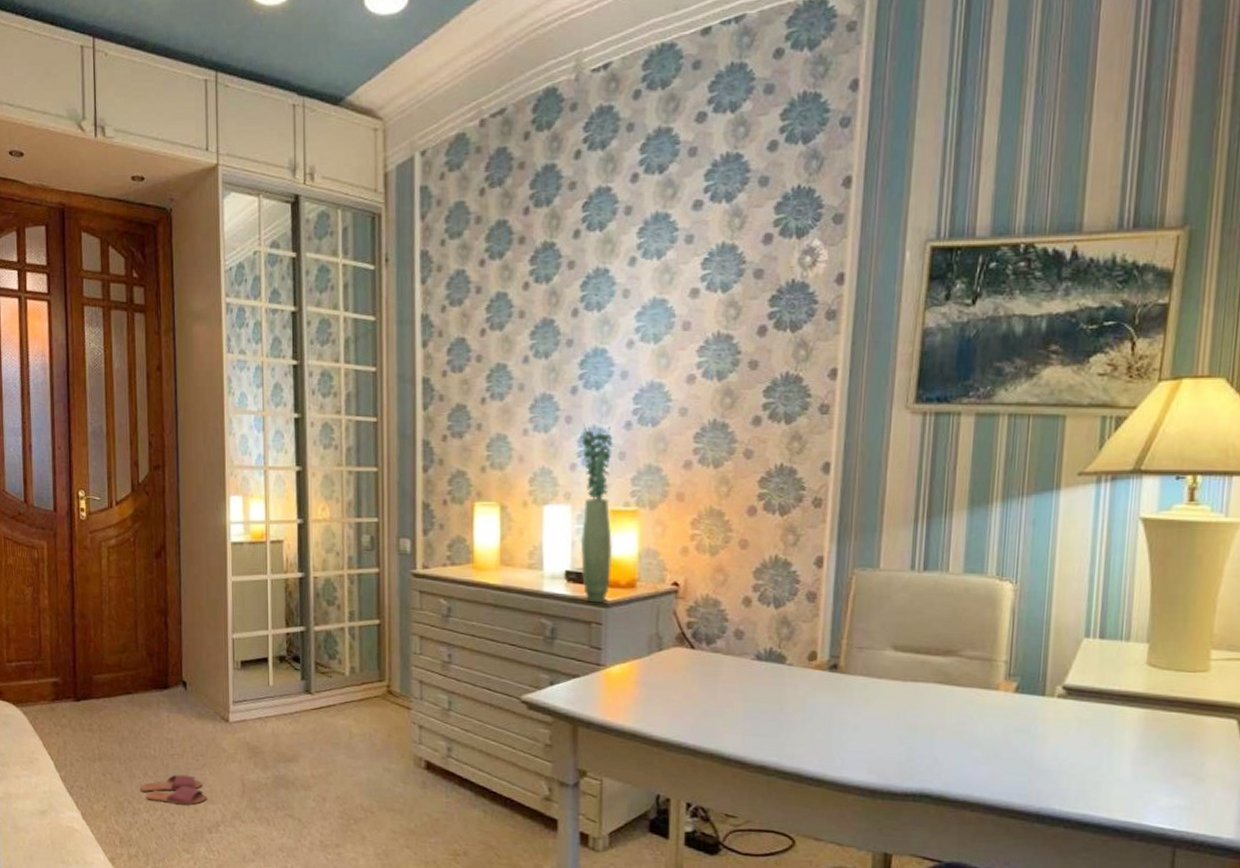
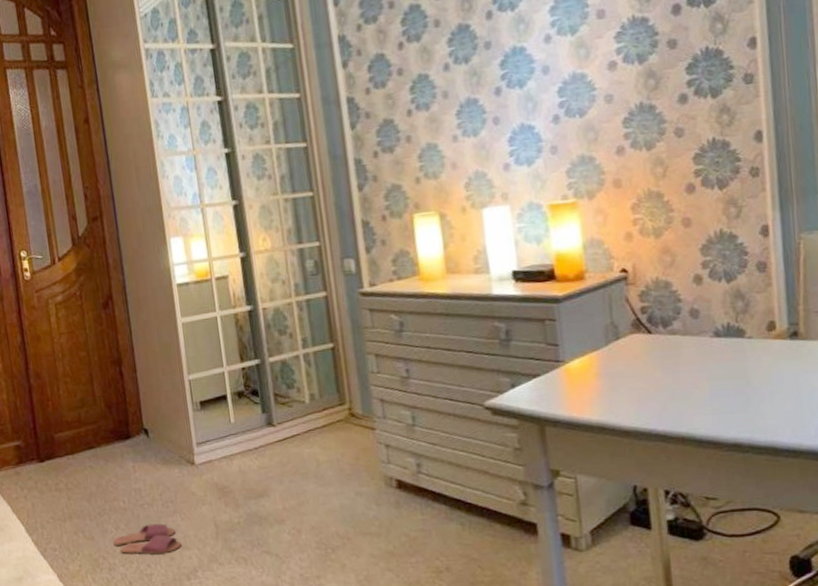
vase: present [580,424,613,603] -> none [510,122,558,300]

